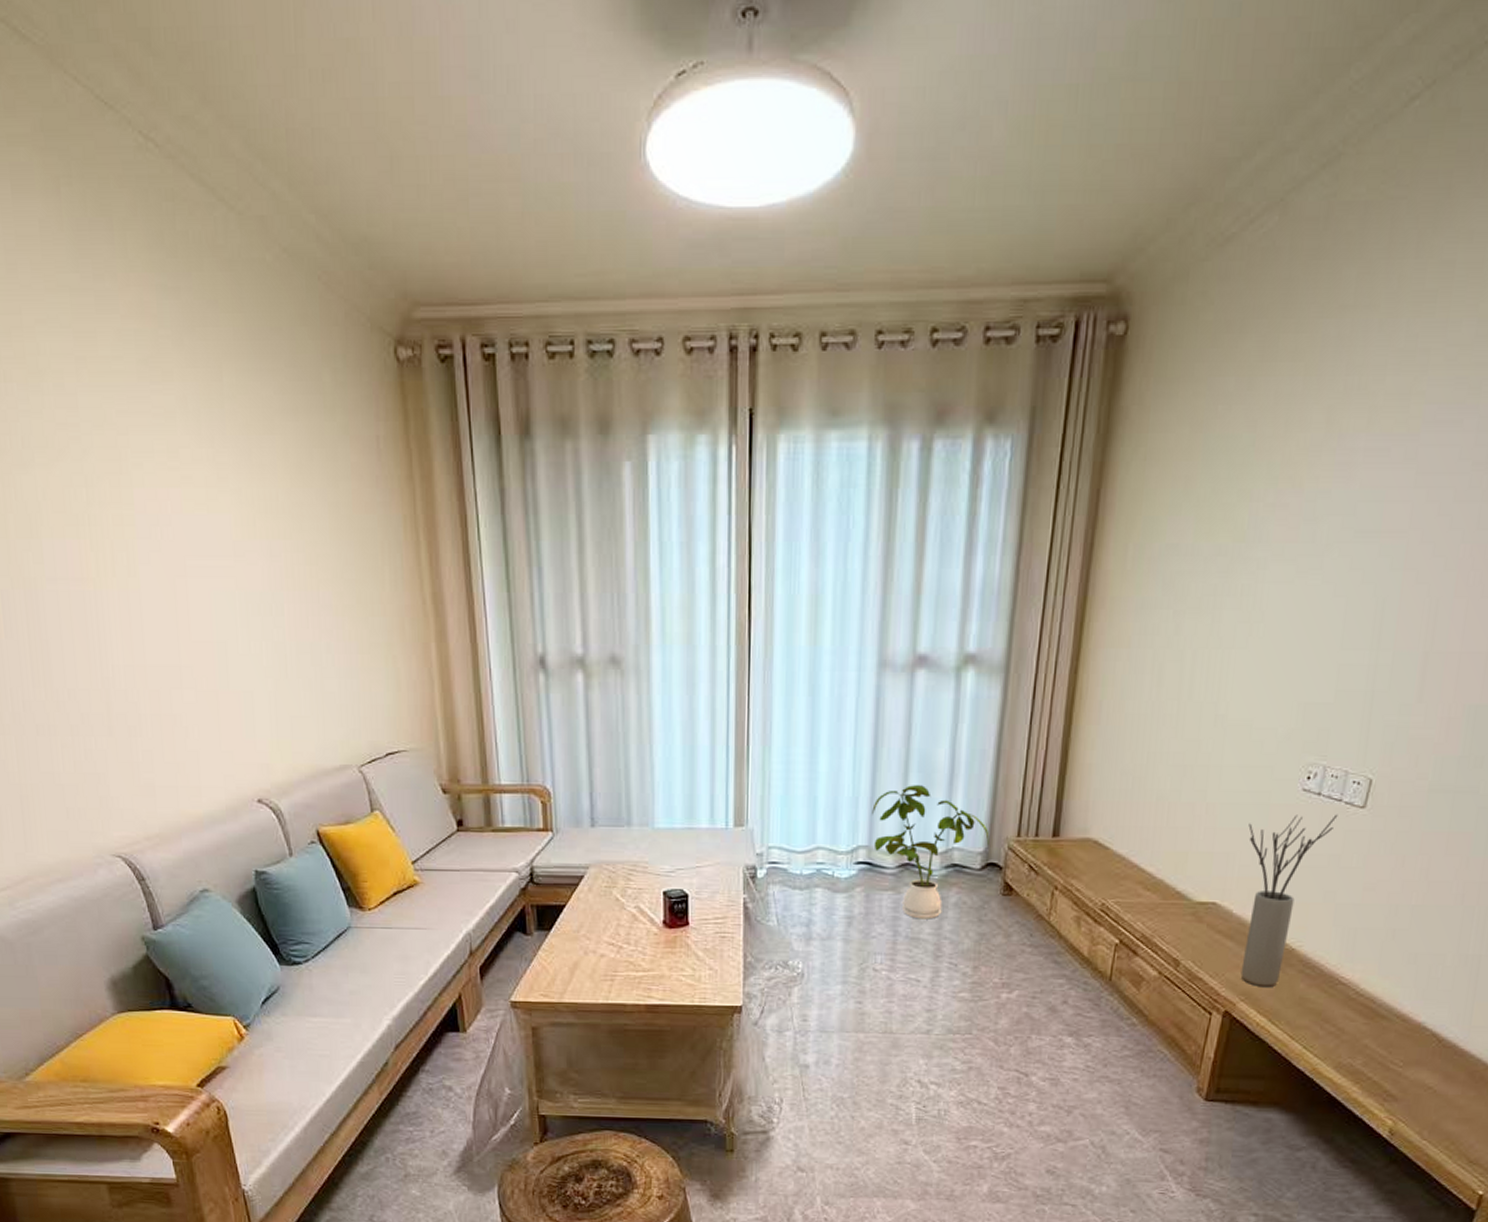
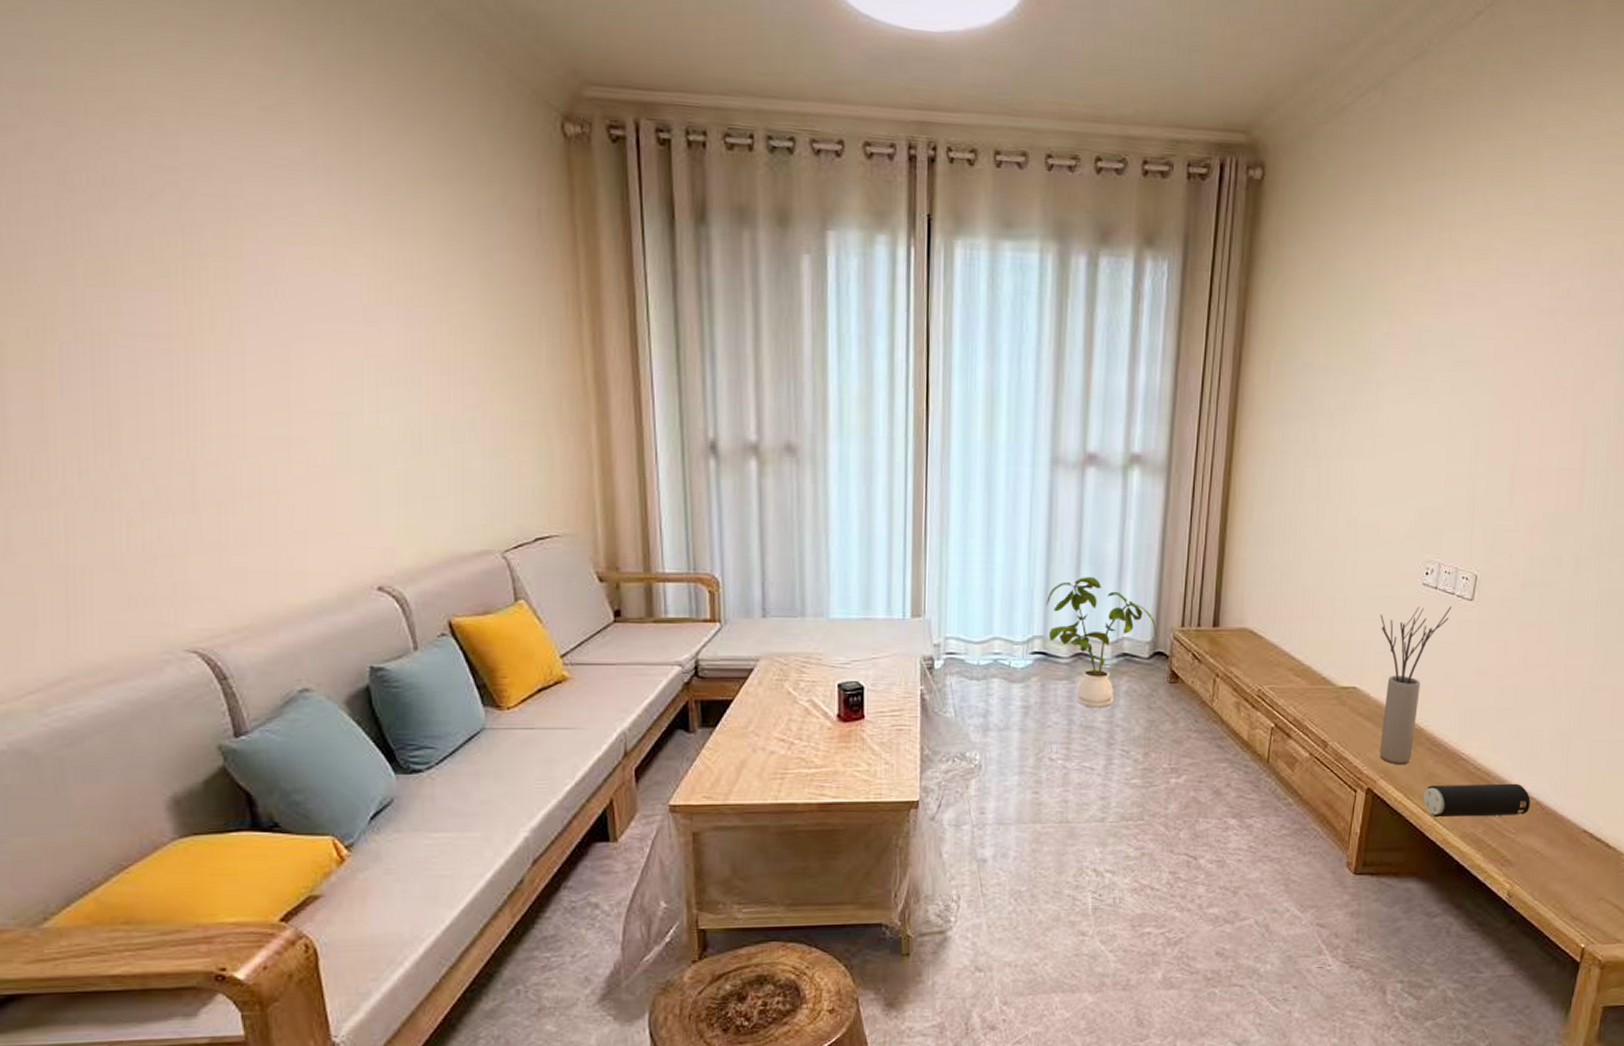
speaker: none [1290,1011,1425,1047] -> present [1423,783,1531,818]

